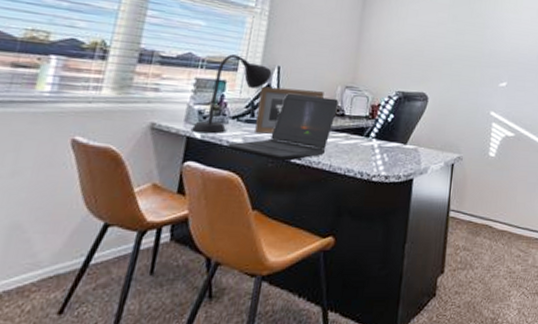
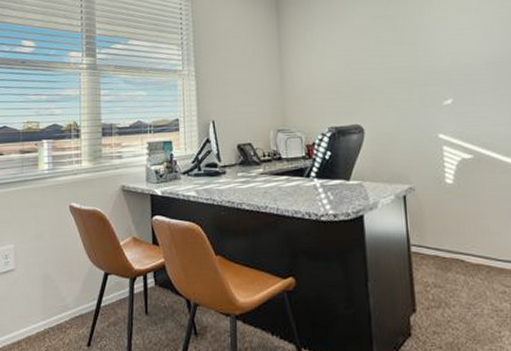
desk lamp: present [190,54,272,134] -> none [152,116,209,191]
laptop computer: present [227,94,339,161] -> none [184,143,274,208]
picture frame: present [255,86,324,134] -> none [201,139,259,185]

